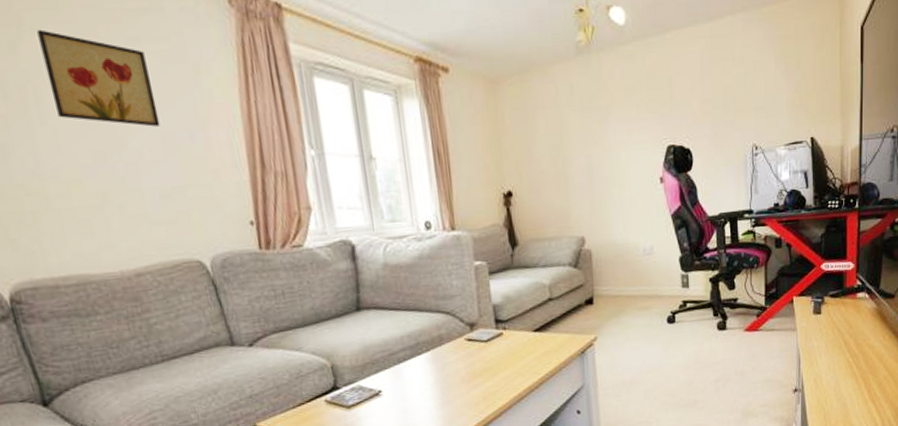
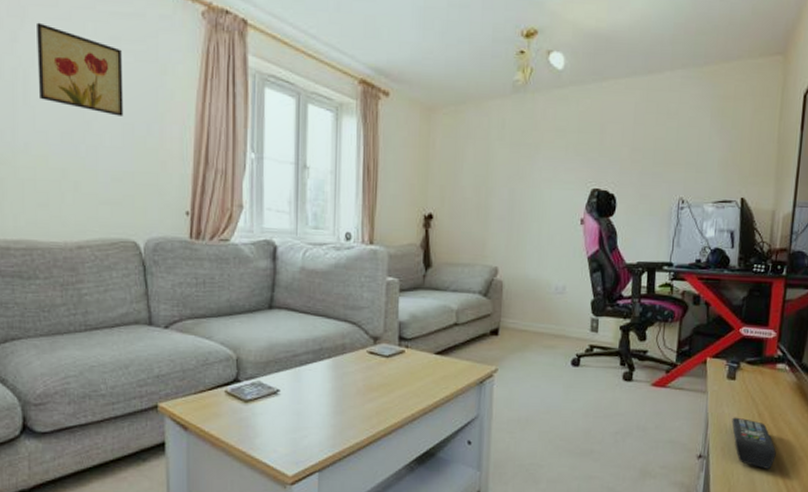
remote control: none [821,348,863,393] -> present [731,417,776,469]

